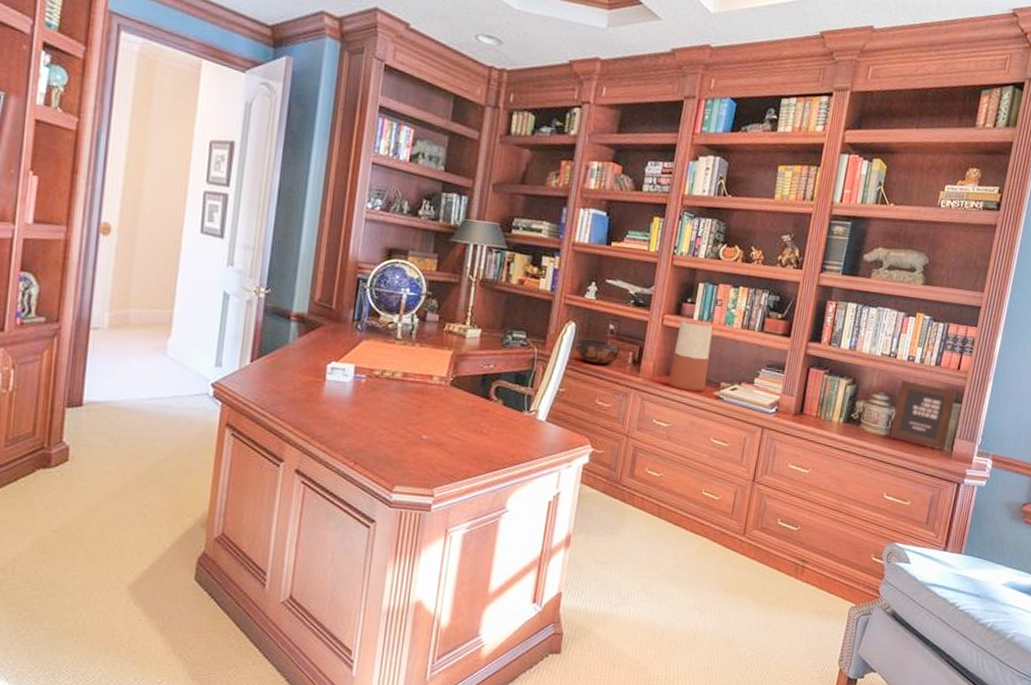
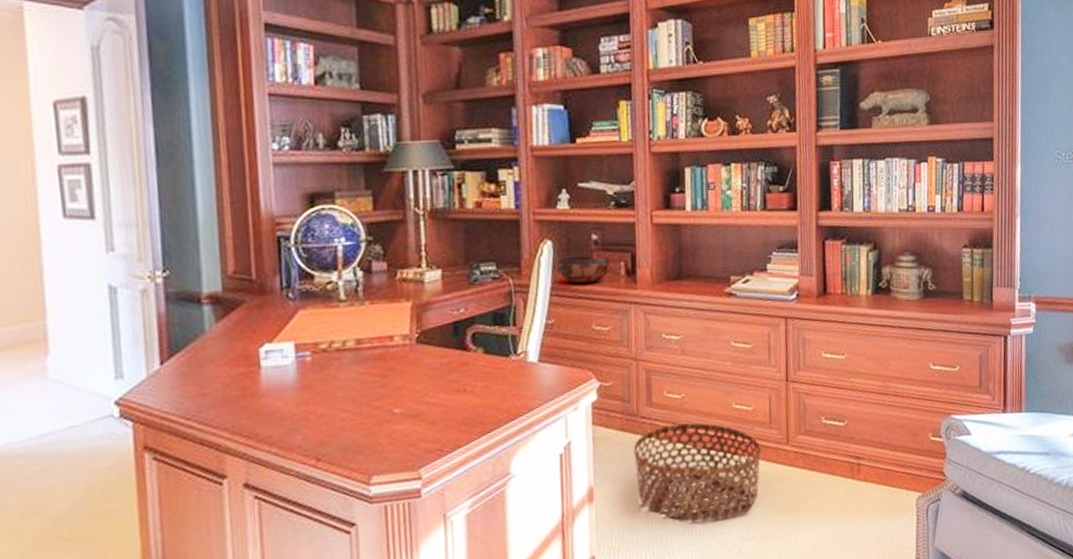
basket: none [608,497,721,587] -> present [633,423,762,521]
vase: present [668,320,712,393] -> none [670,212,714,294]
picture frame: present [889,380,957,451] -> none [923,234,986,304]

